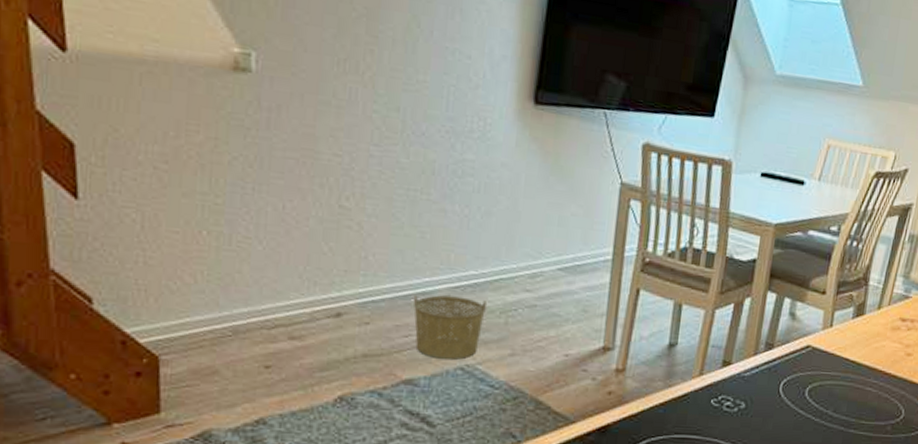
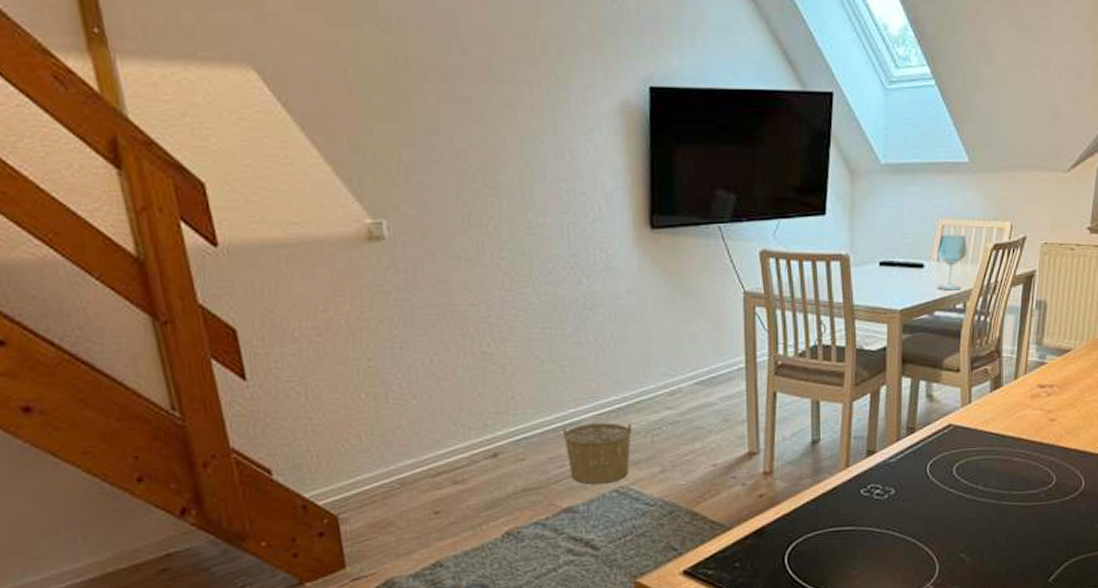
wine glass: none [815,155,850,213] -> present [936,234,967,291]

